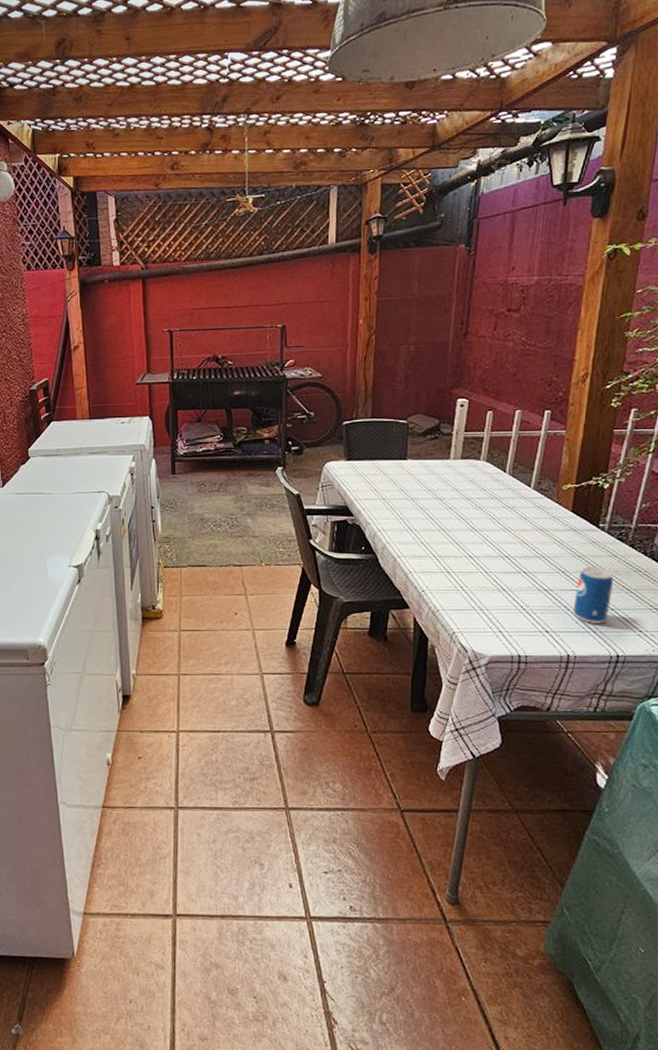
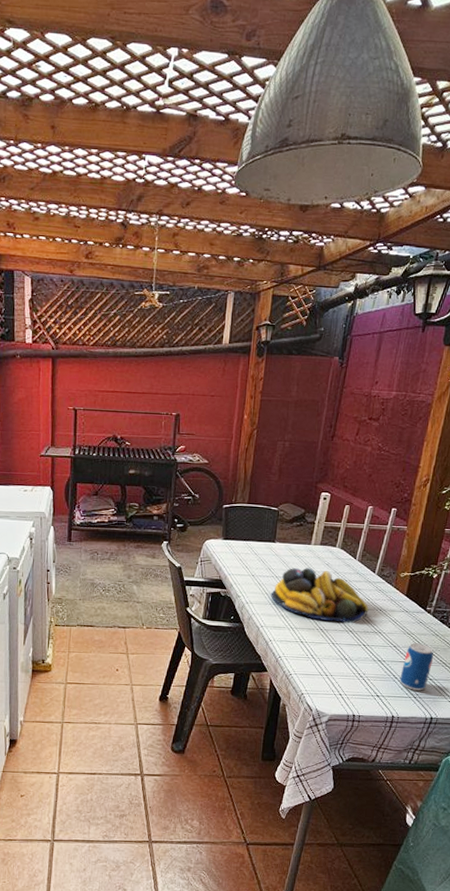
fruit bowl: none [407,486,527,548] -> present [271,568,369,624]

